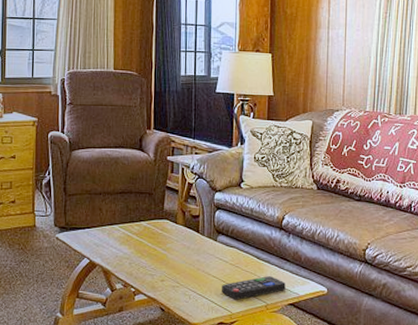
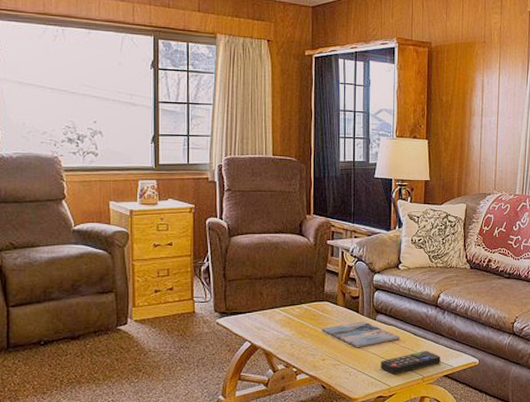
magazine: none [160,242,243,270] -> present [321,322,401,348]

